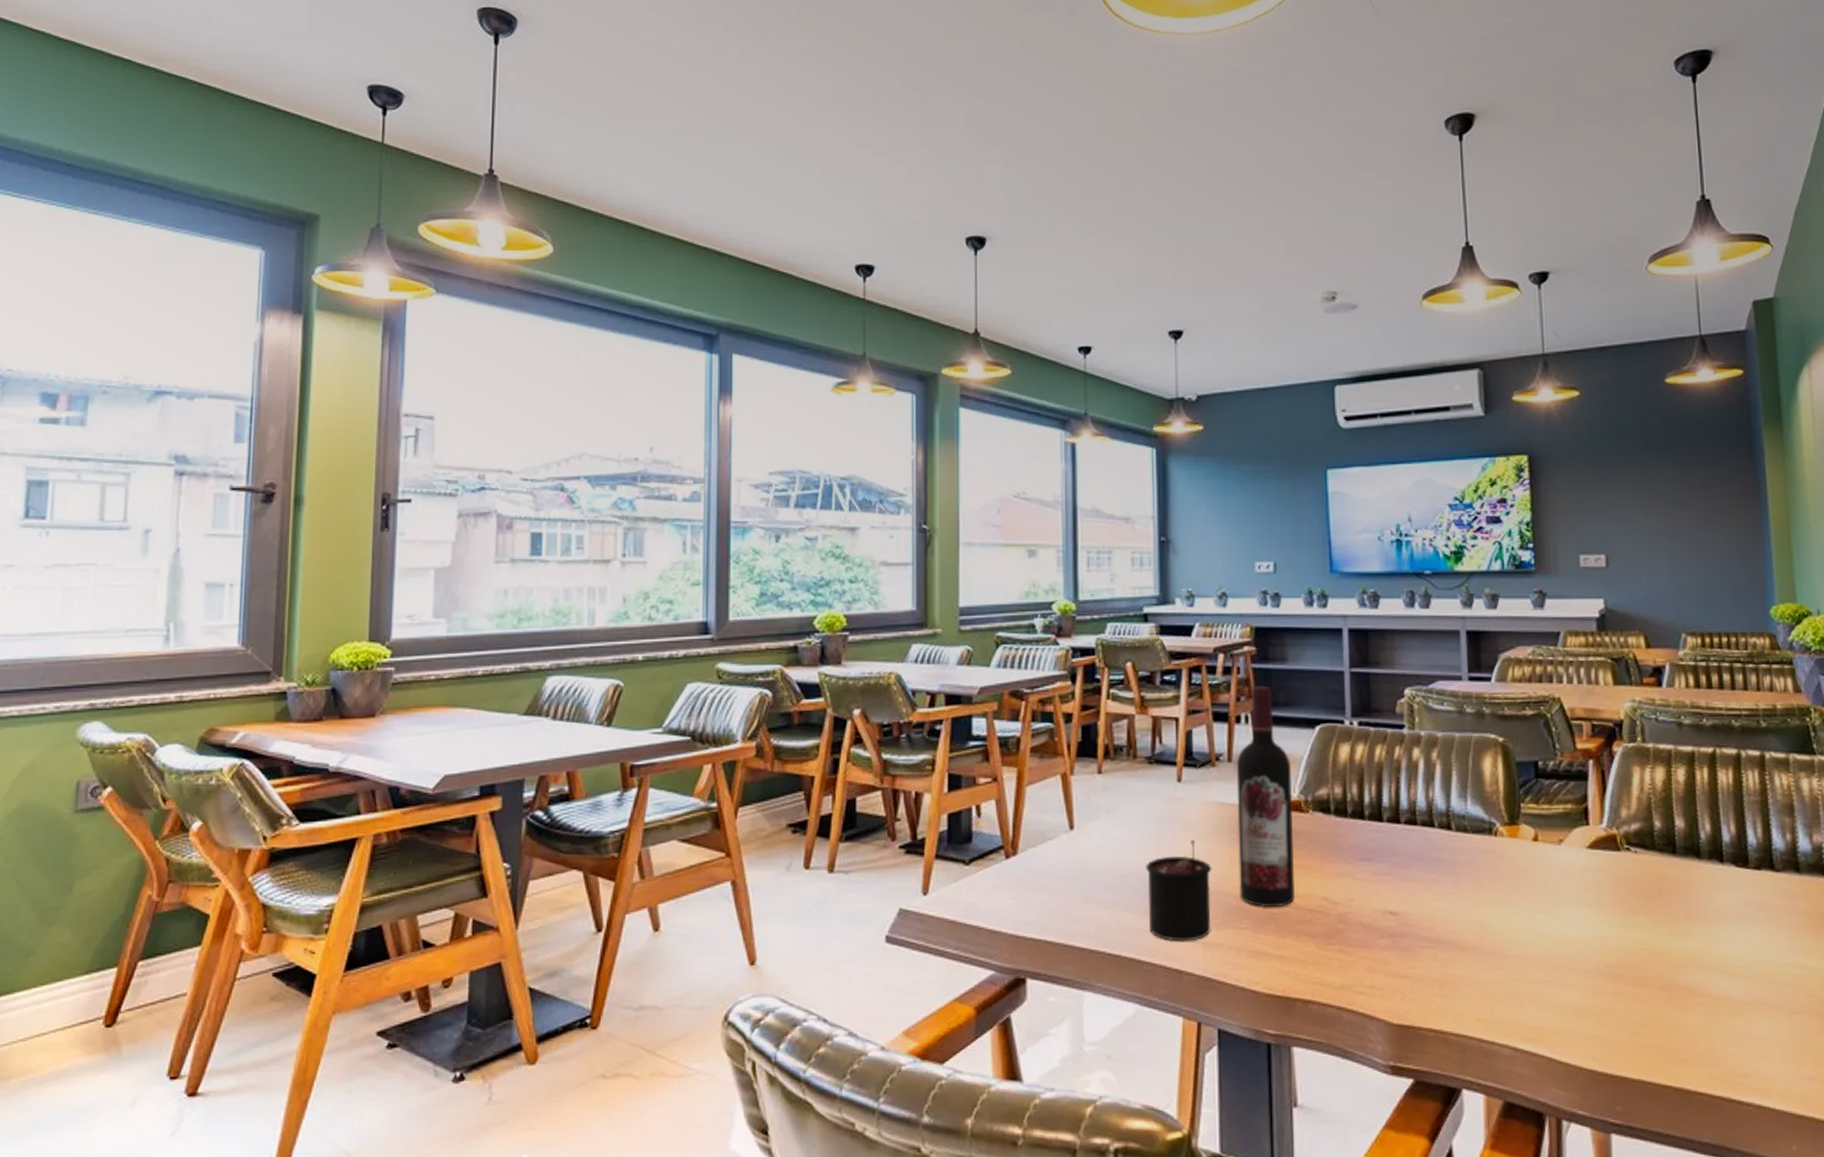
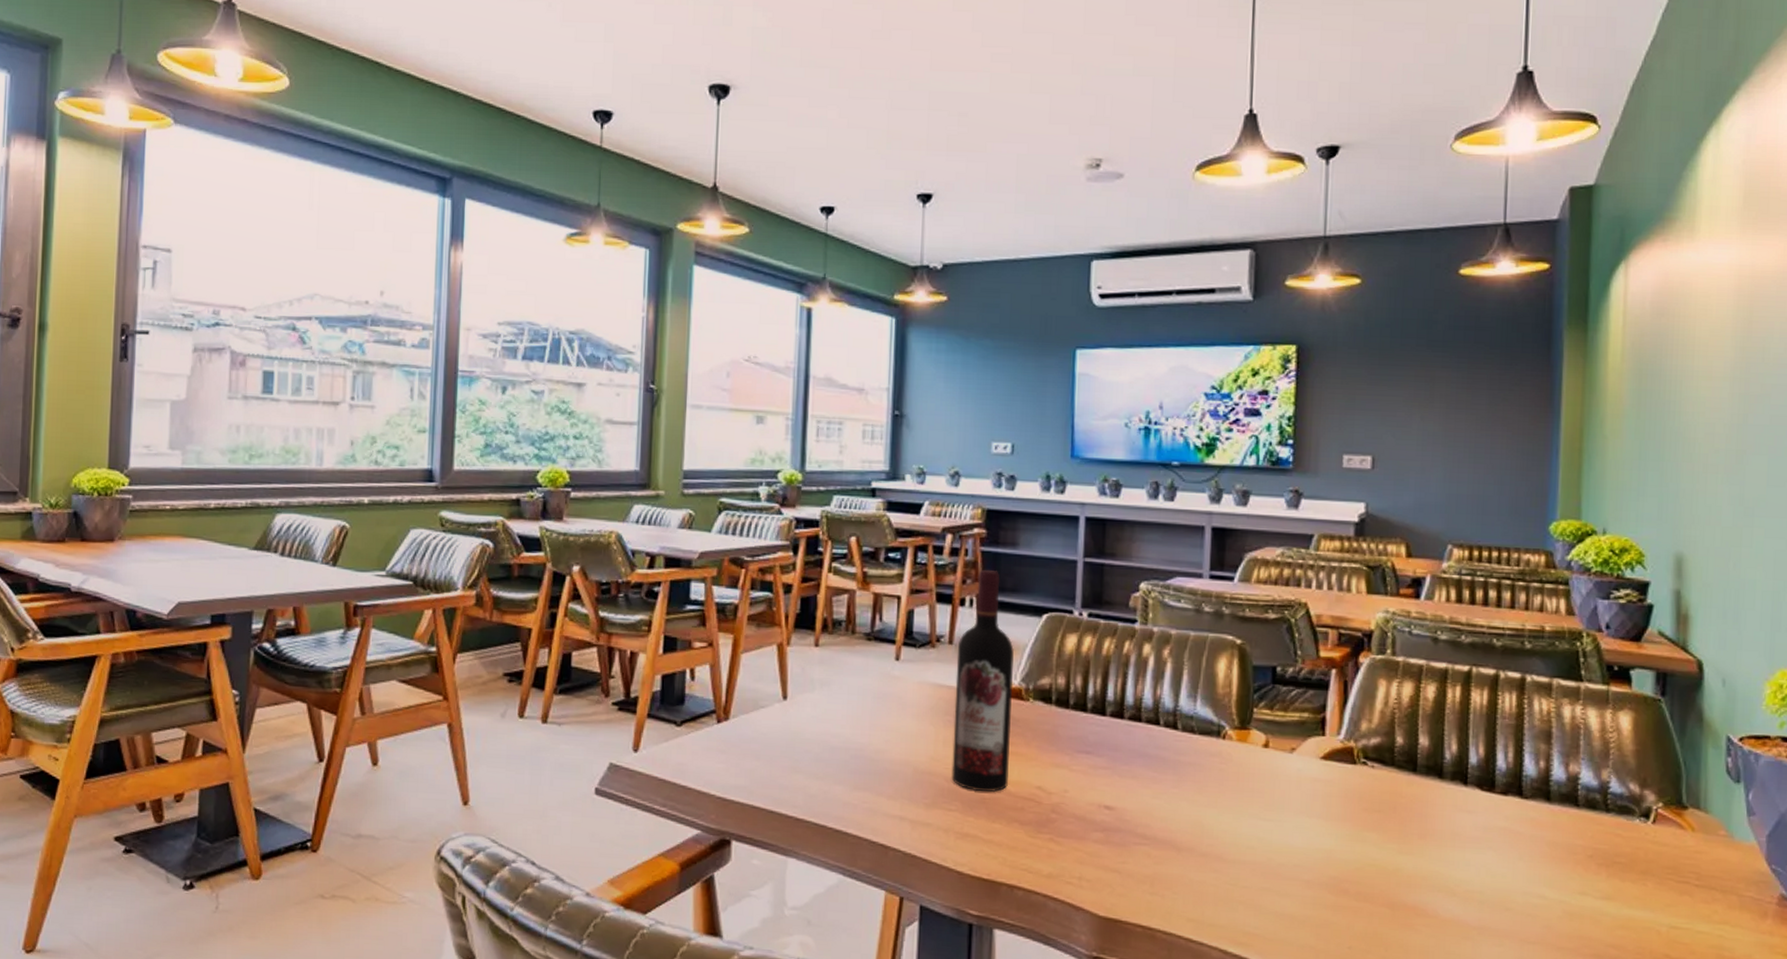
candle: present [1146,840,1212,941] -> none [857,719,925,818]

